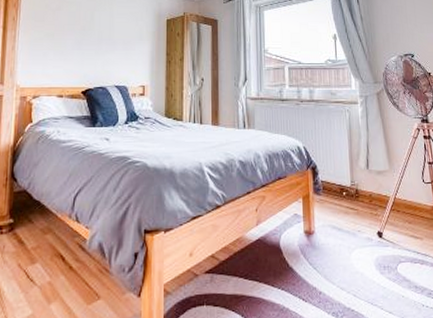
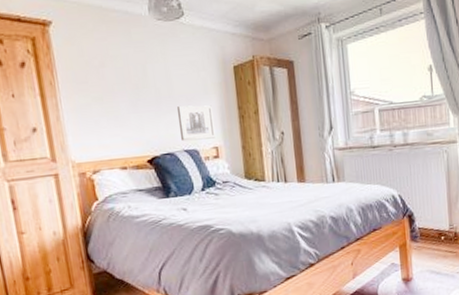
wall art: none [113,48,144,78] -> present [177,105,215,142]

